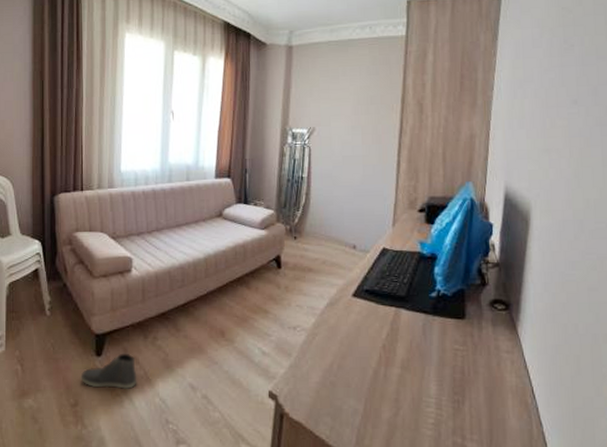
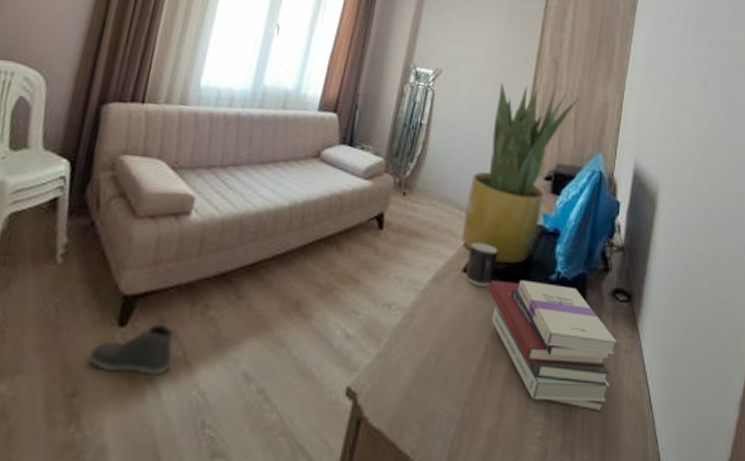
planter: none [348,124,446,287] -> present [461,83,579,265]
mug: none [355,271,383,307] -> present [466,242,499,286]
books: none [376,299,498,401] -> present [488,279,617,411]

